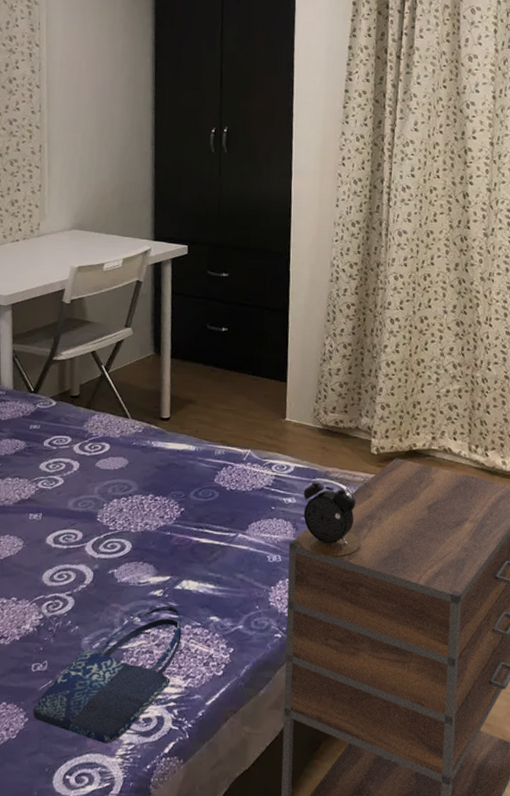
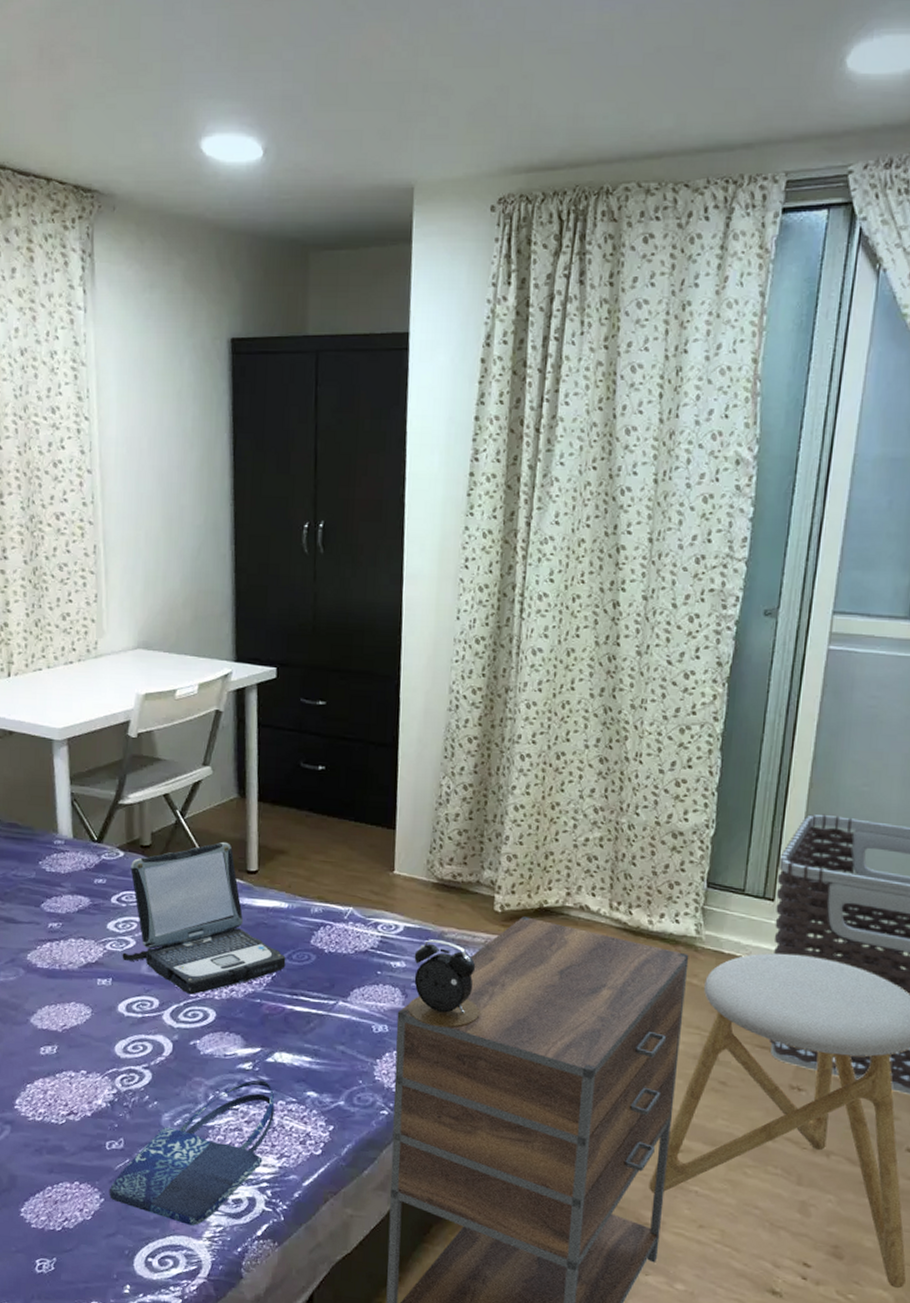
laptop: none [51,393,193,528] -> present [122,842,286,995]

